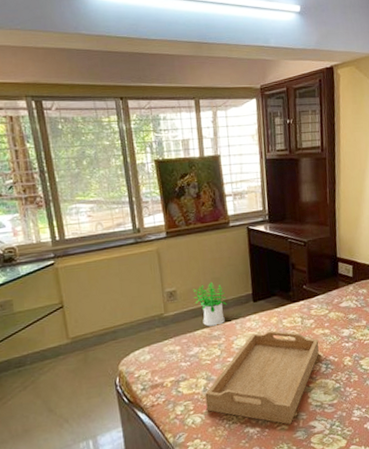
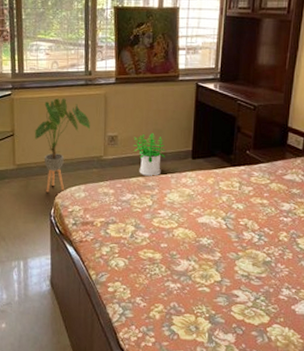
house plant: none [85,259,146,362] -> present [34,97,90,193]
serving tray: present [205,330,319,425] -> none [131,190,255,288]

